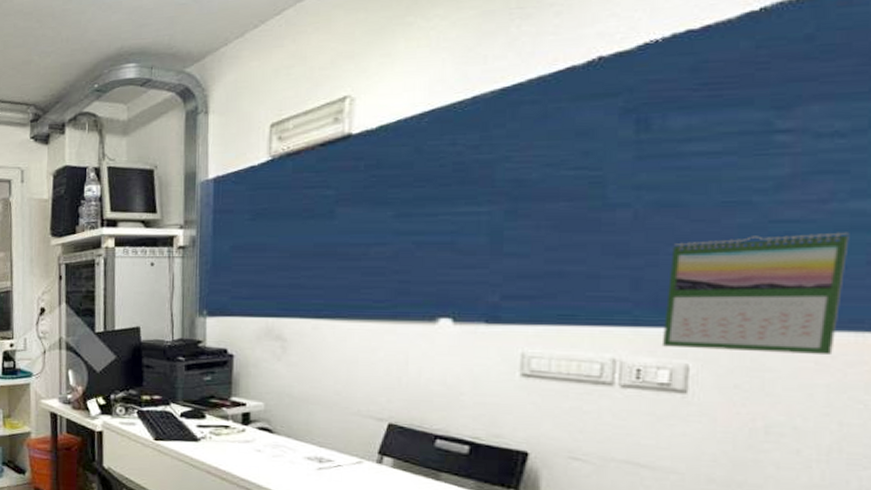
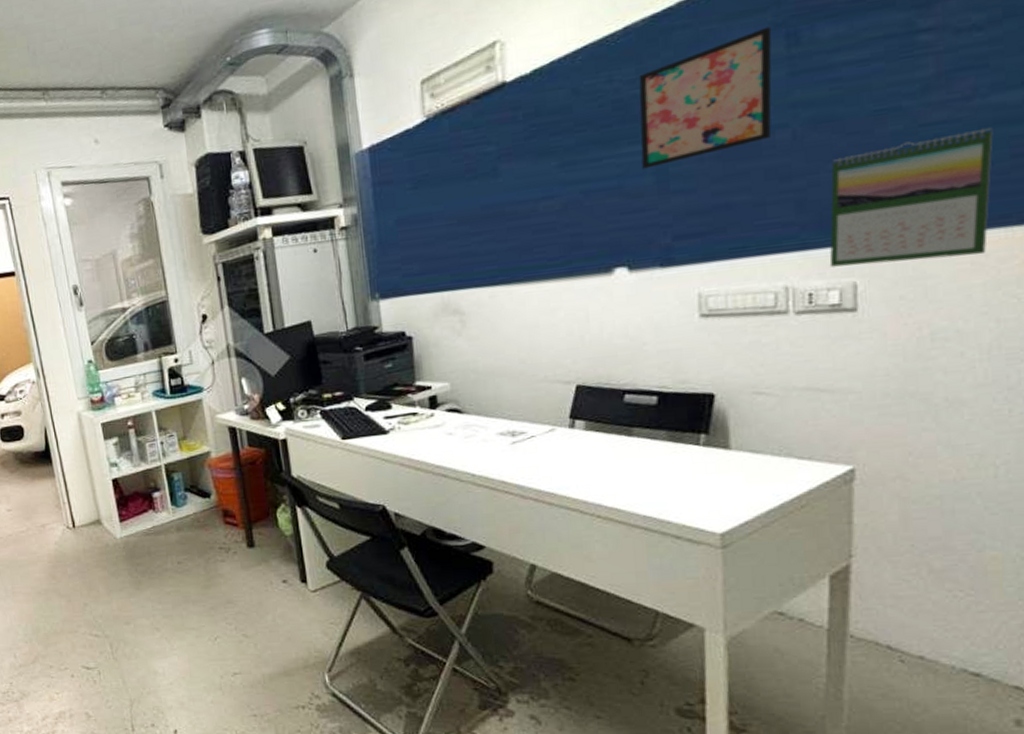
wall art: none [477,111,622,229] -> present [639,26,772,169]

